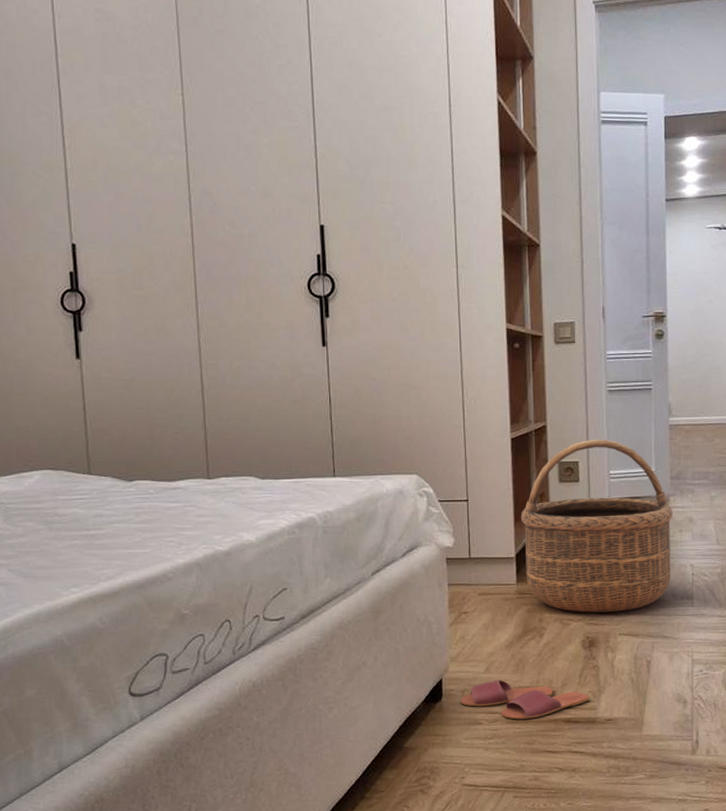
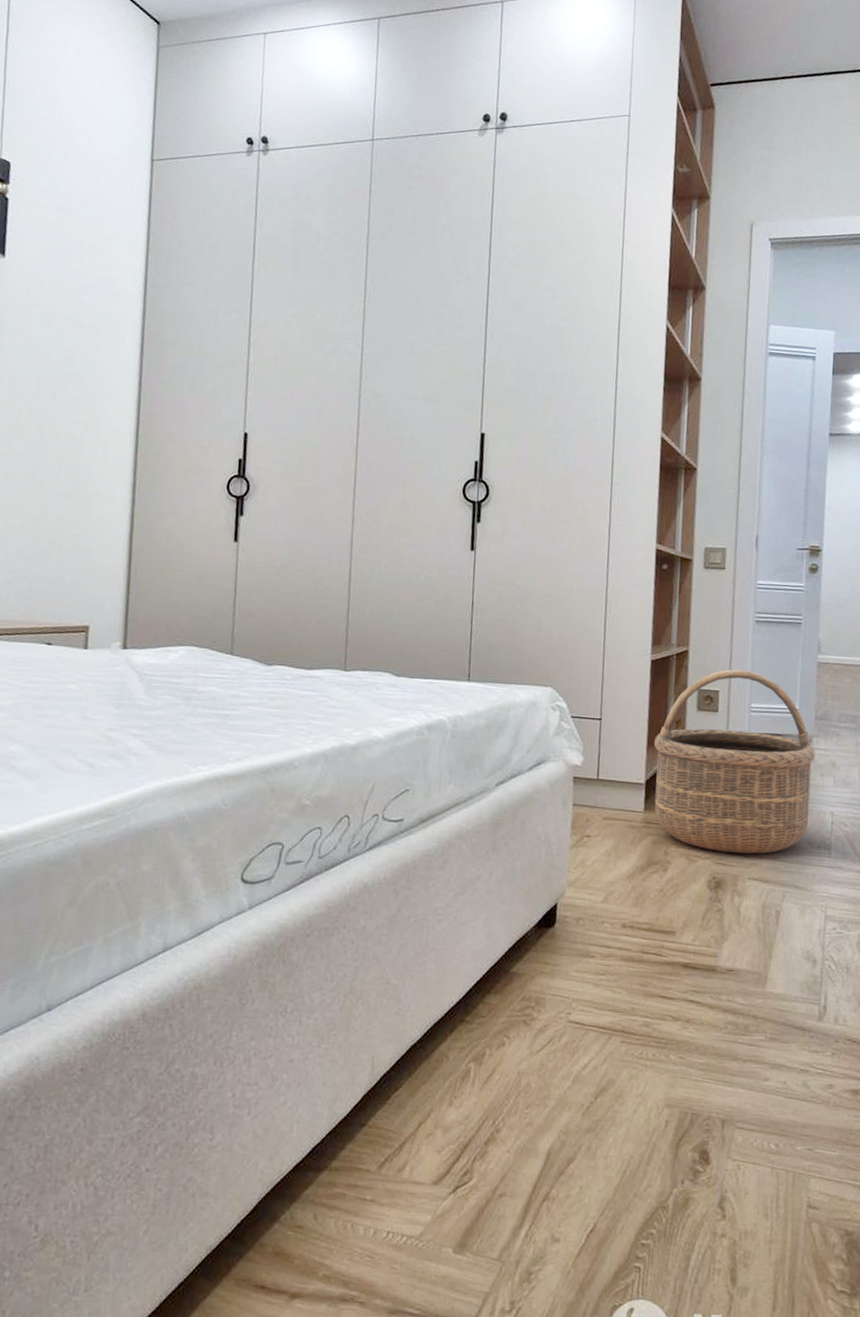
slippers: present [460,680,589,720] -> none [574,911,711,959]

